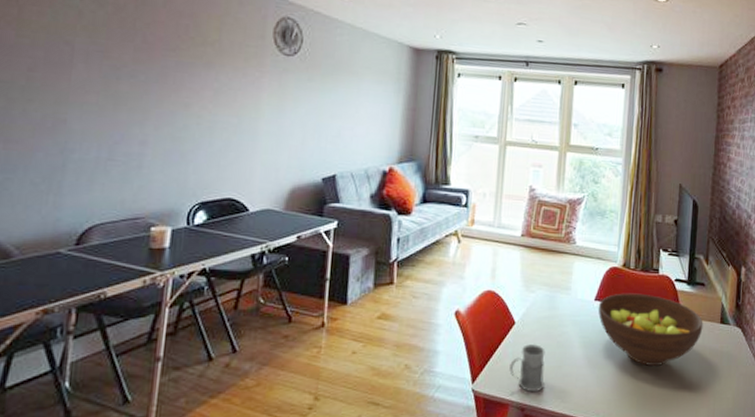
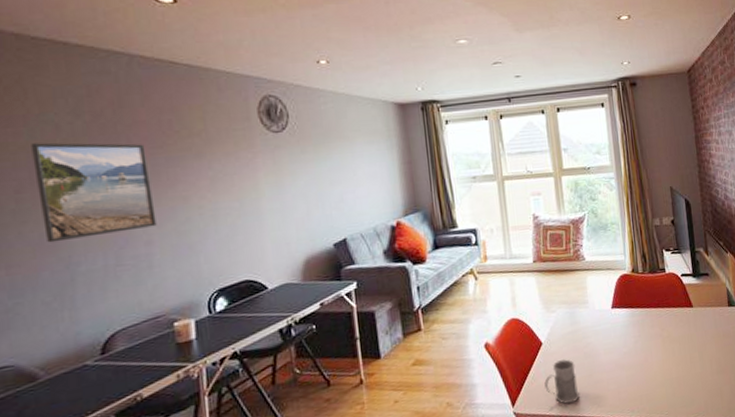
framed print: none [47,25,159,128] -> present [31,142,157,243]
fruit bowl: present [598,293,703,366] -> none [615,293,714,358]

